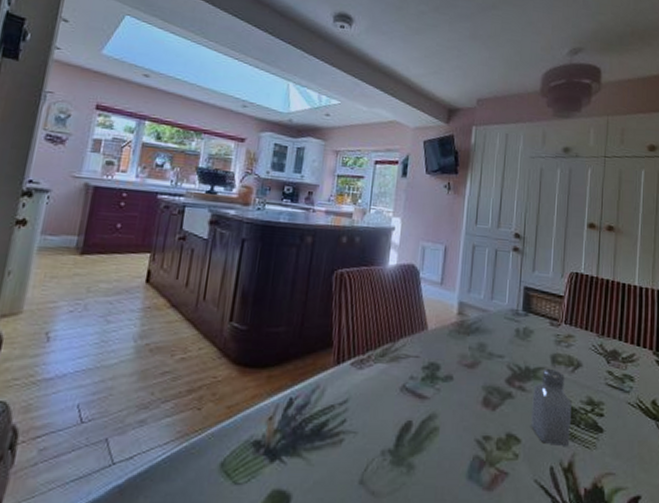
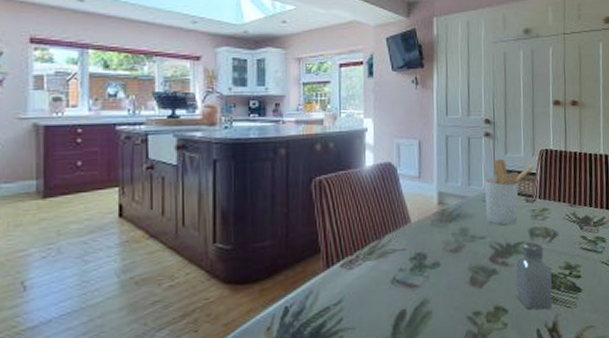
utensil holder: none [507,275,562,348] -> present [484,158,534,226]

